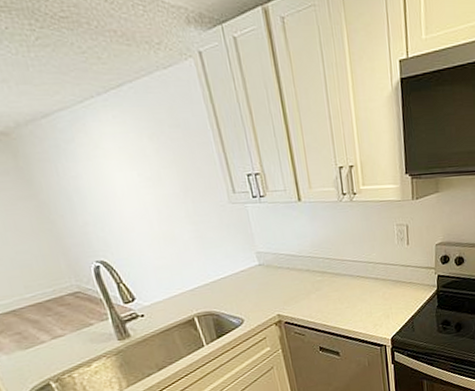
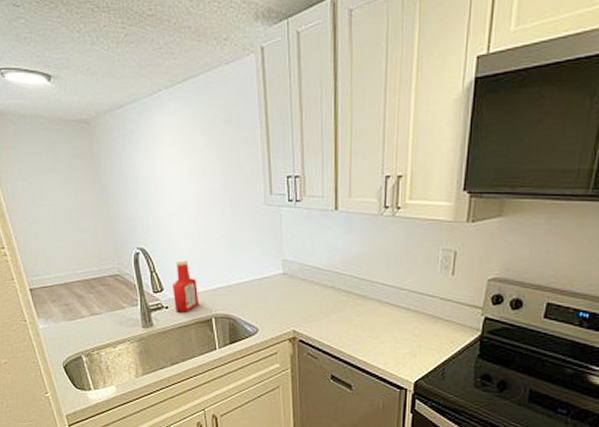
ketchup bottle: none [143,265,178,319] -> present [171,259,199,313]

